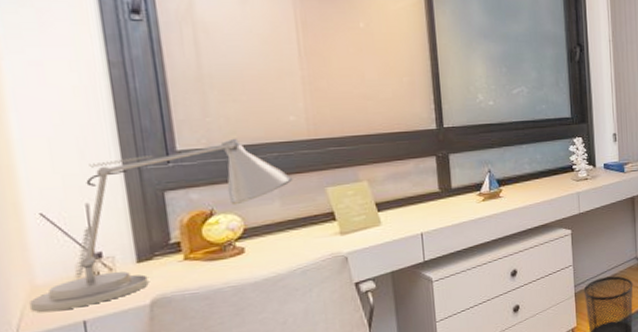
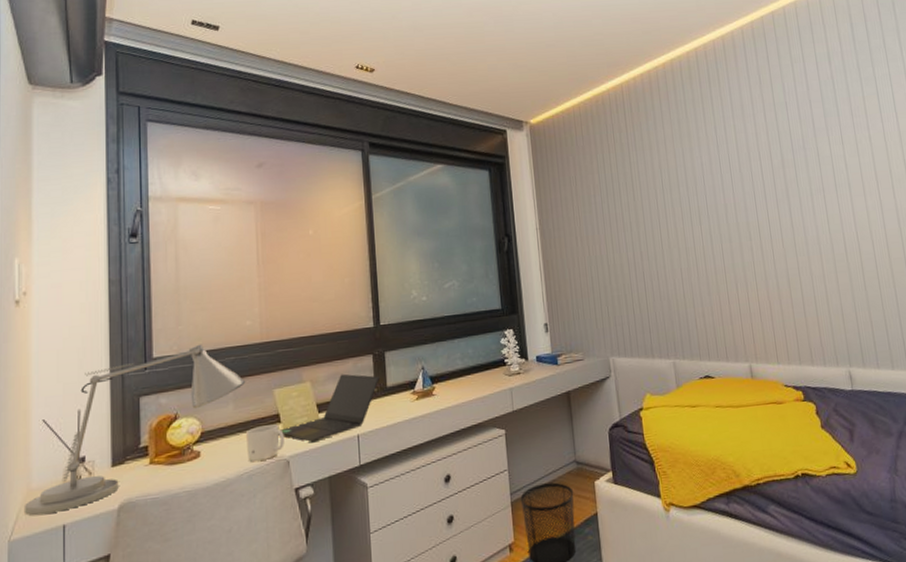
mug: none [296,222,341,258] -> present [245,424,284,462]
laptop: none [335,174,445,240] -> present [279,374,381,443]

